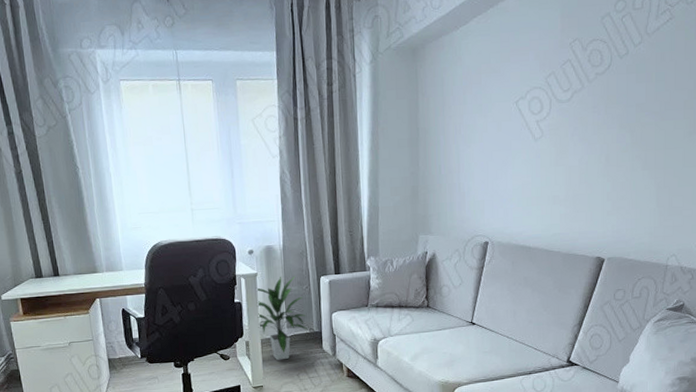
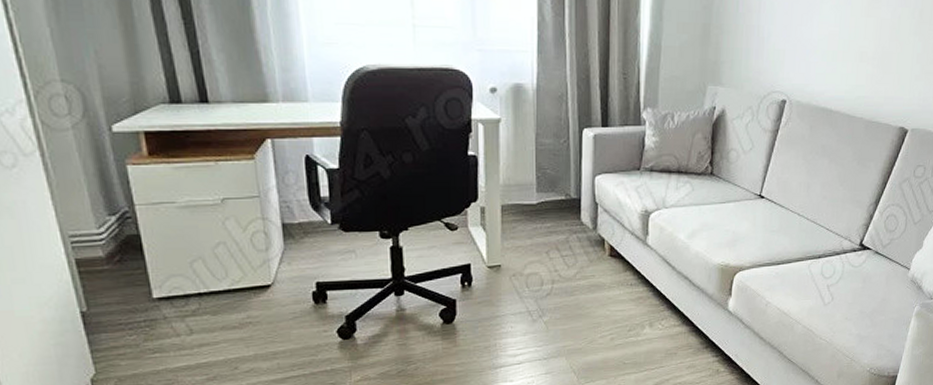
indoor plant: present [255,276,308,360] -> none [497,125,564,233]

